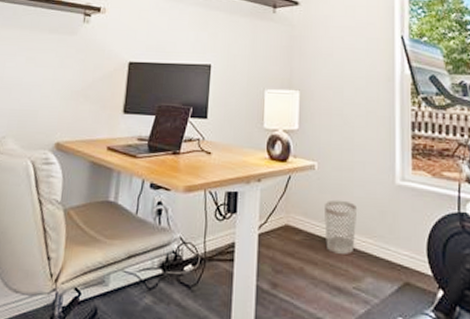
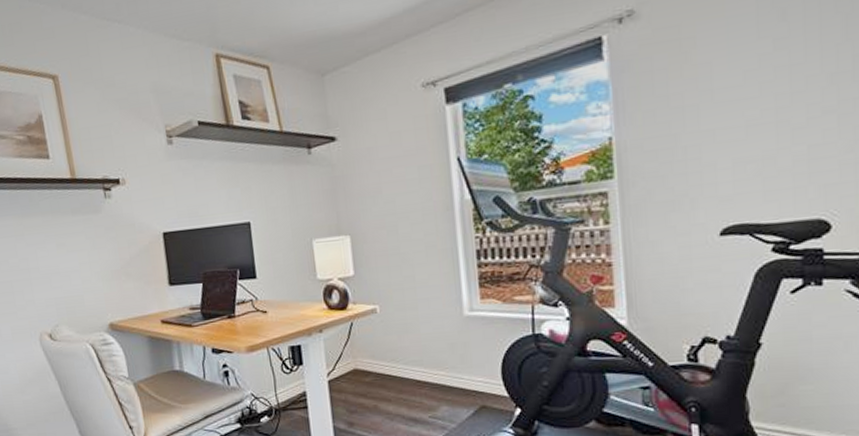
wastebasket: present [323,199,358,254] -> none [390,338,427,389]

